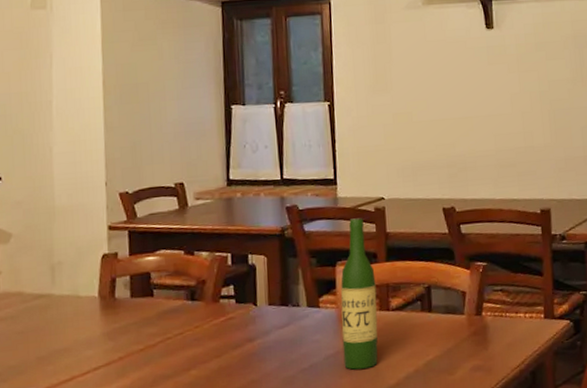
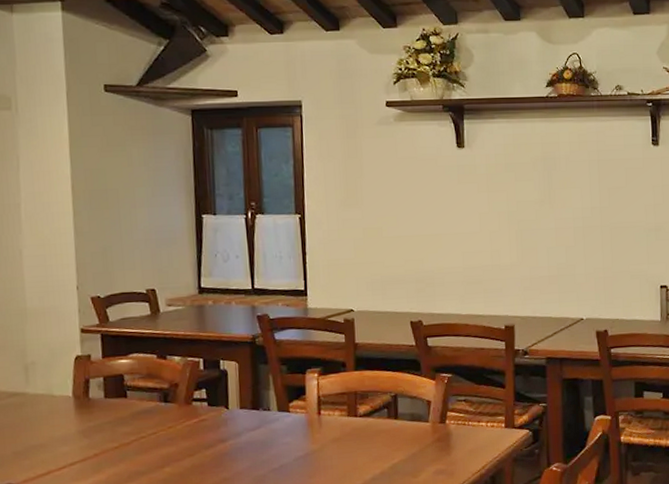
wine bottle: present [340,218,378,370] -> none [310,328,346,471]

